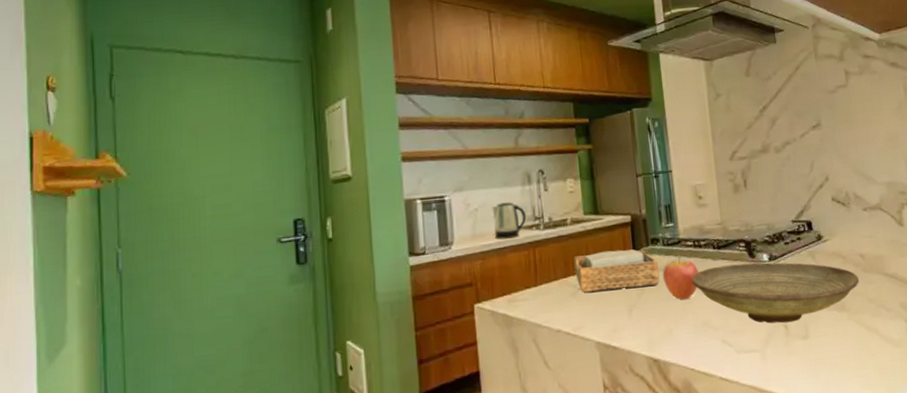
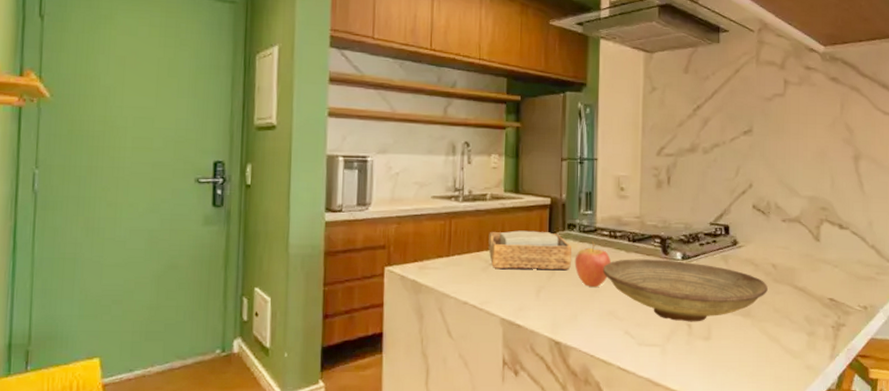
kettle: present [492,202,527,240] -> none [413,170,447,207]

